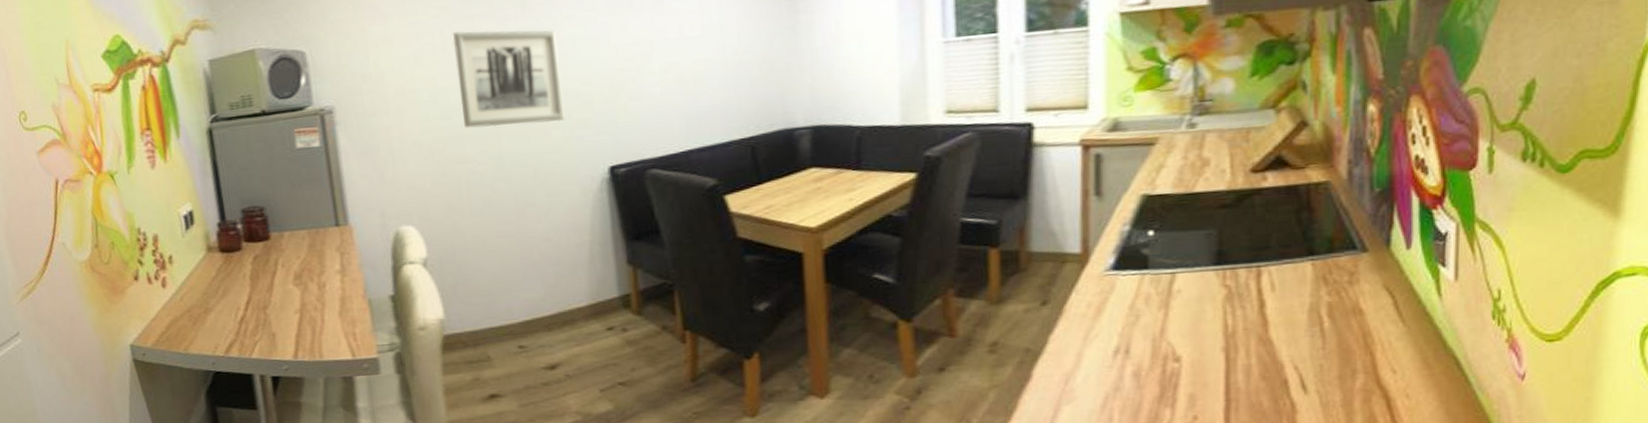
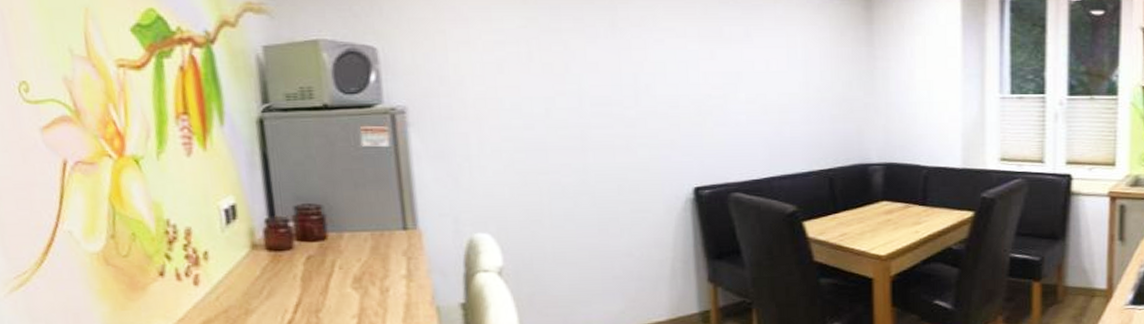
wall art: present [452,29,565,129] -> none [539,44,652,141]

